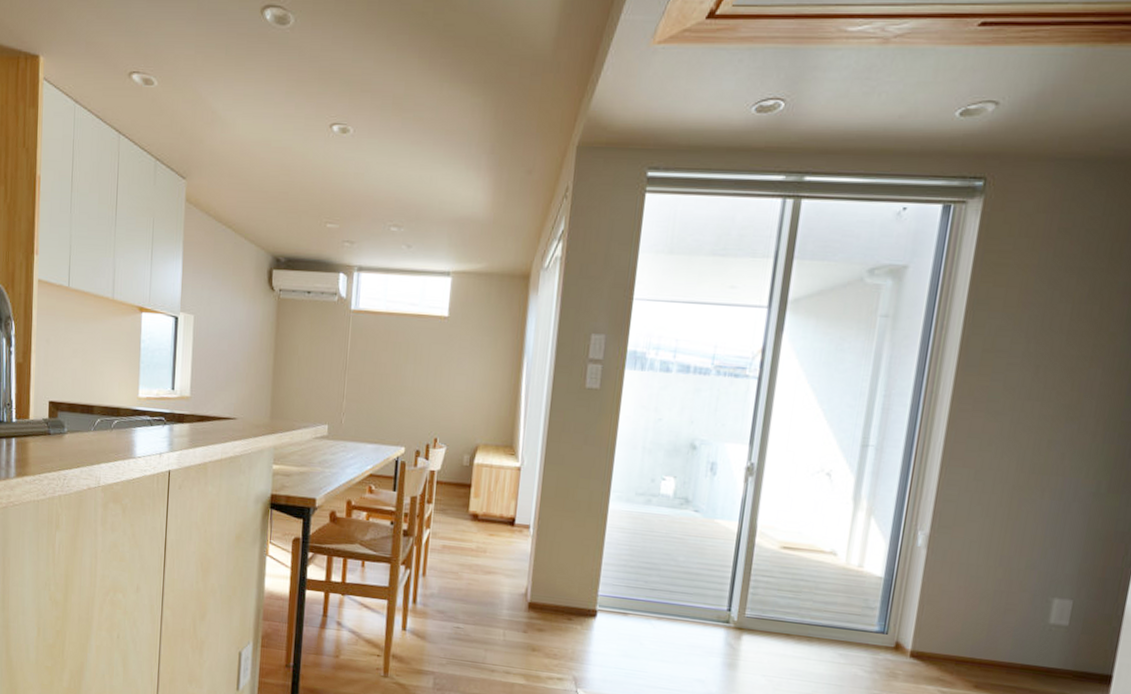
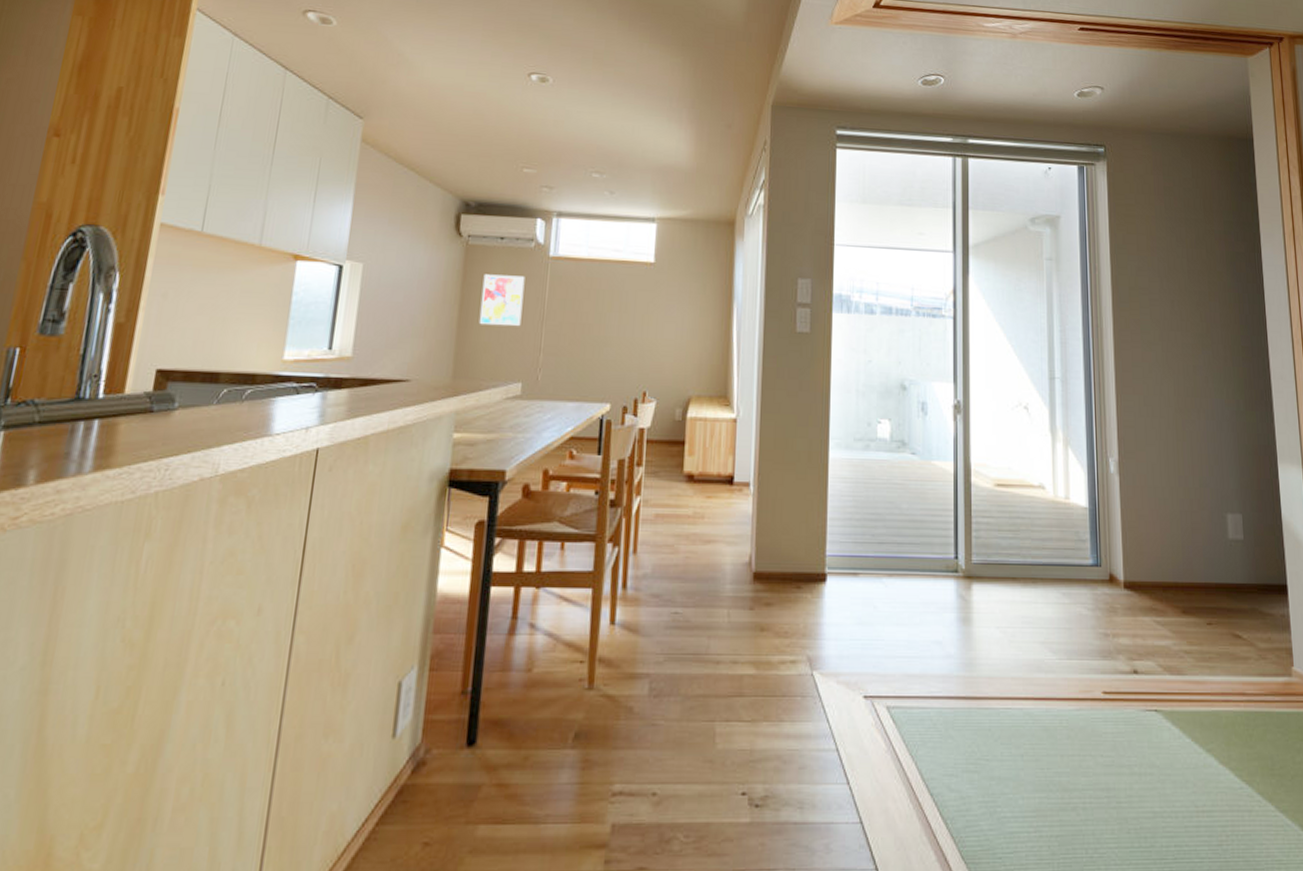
wall art: none [291,326,330,375] -> present [479,274,525,327]

